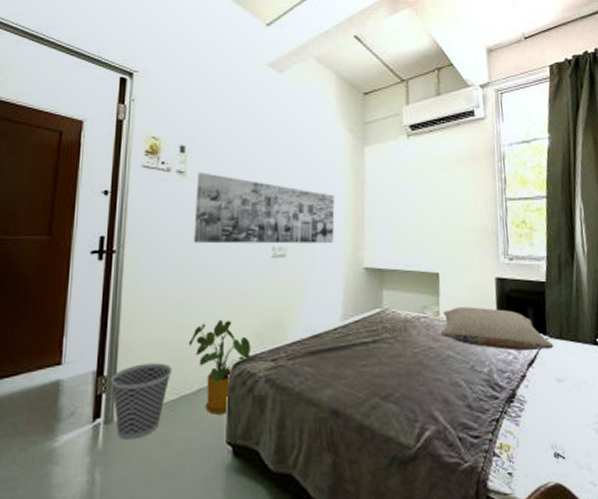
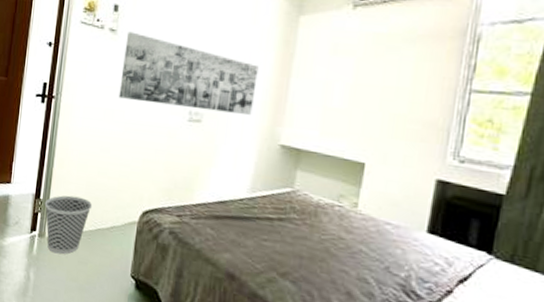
house plant: present [188,319,251,414] -> none [107,170,160,252]
pillow: present [441,307,554,351] -> none [356,202,499,271]

